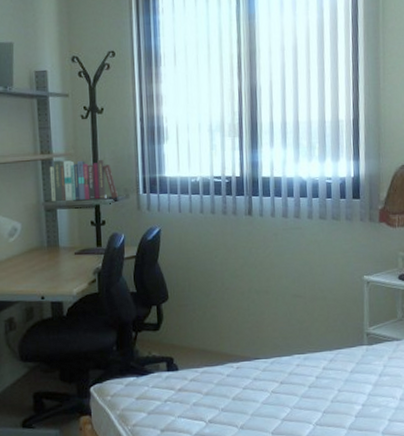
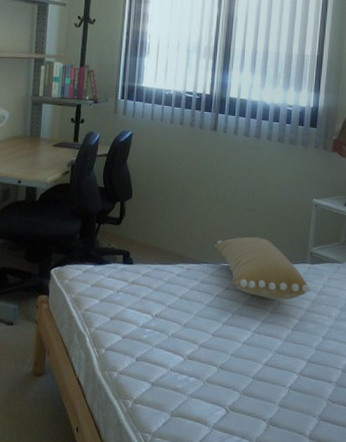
pillow: none [263,324,371,388] -> present [214,236,310,300]

